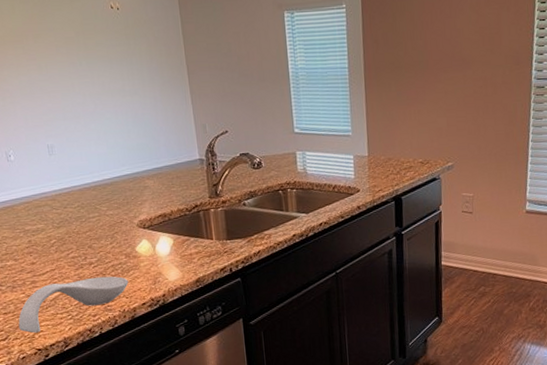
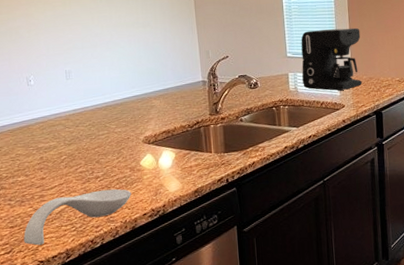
coffee maker: none [310,99,380,173] -> present [301,27,363,91]

